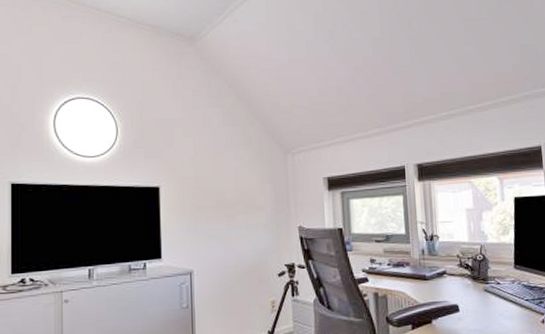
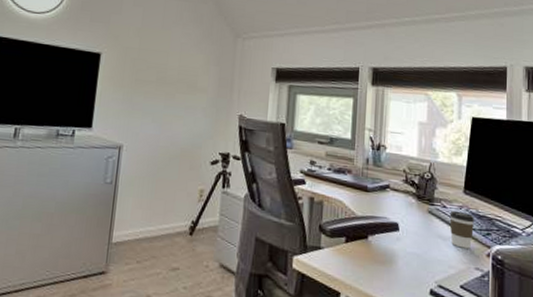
coffee cup: none [504,285,528,319] -> present [449,210,475,249]

